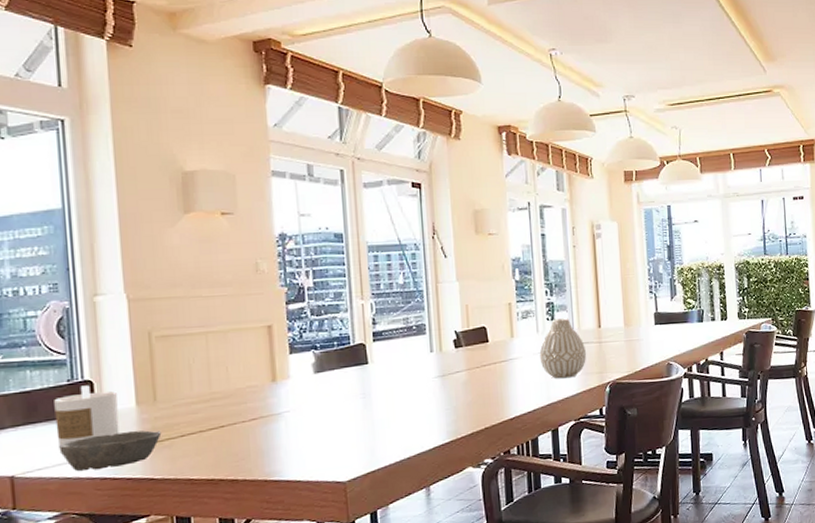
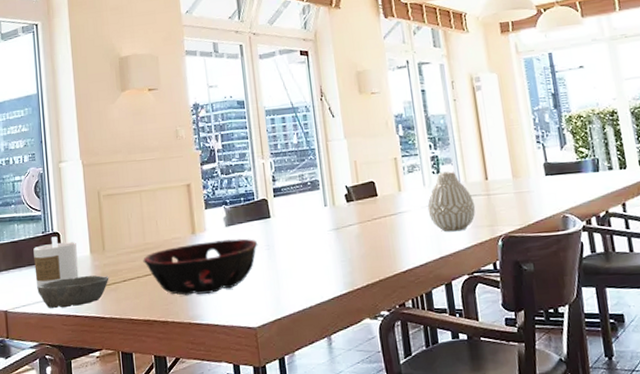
decorative bowl: none [207,386,352,451] -> present [143,238,258,296]

